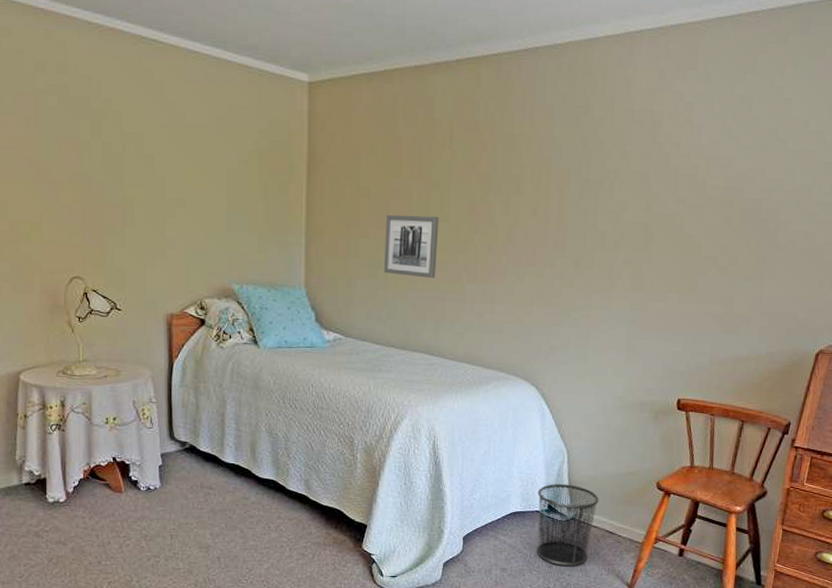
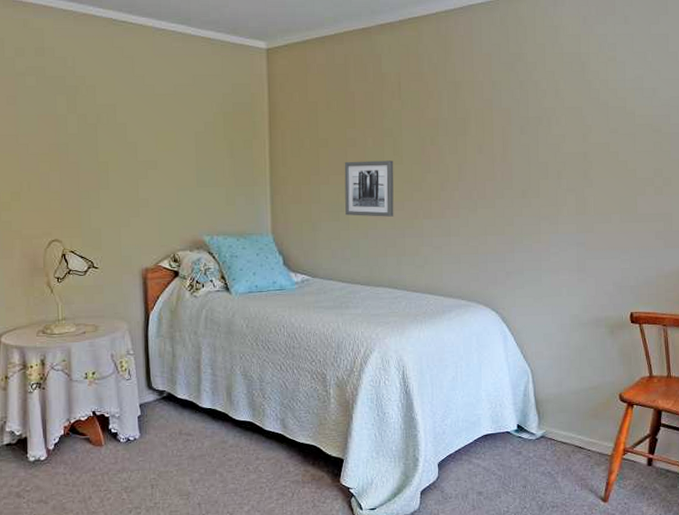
waste bin: present [536,484,599,566] -> none [506,403,566,485]

